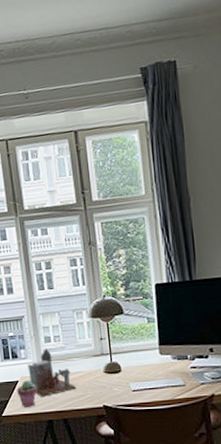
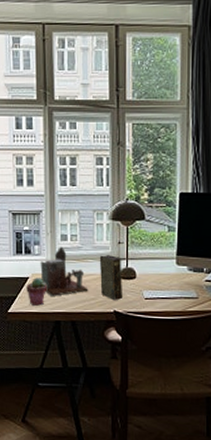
book: none [83,352,111,395] -> present [99,255,123,300]

